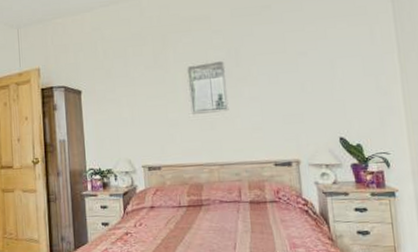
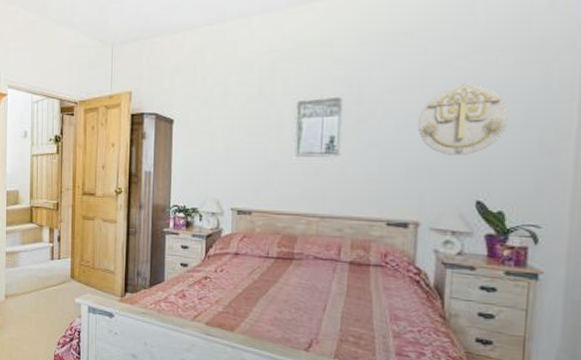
wall decoration: none [285,44,353,103] -> present [417,84,510,156]

